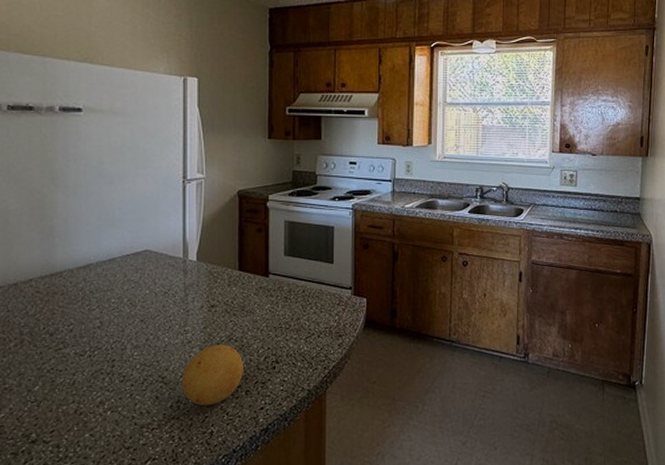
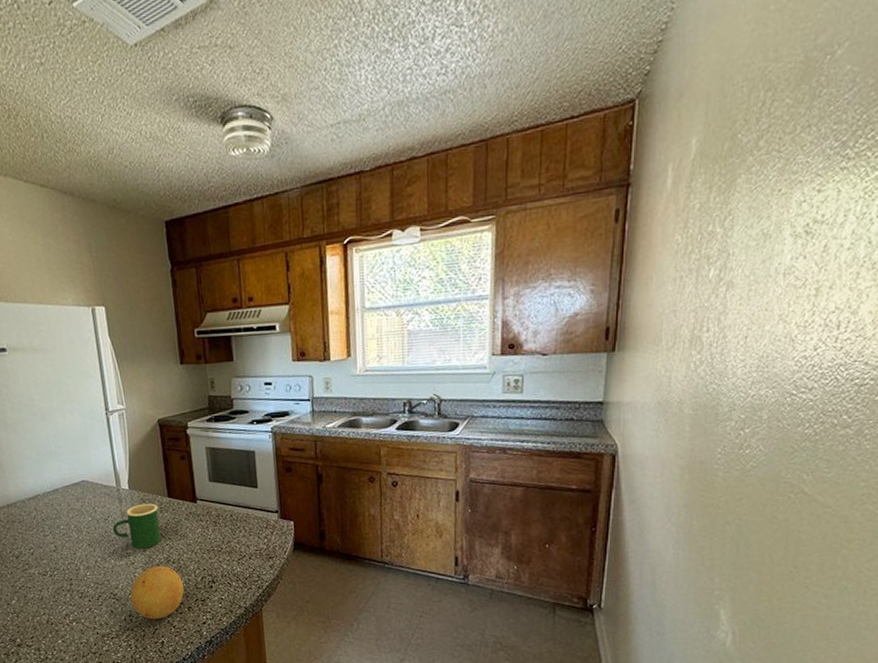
mug: none [172,276,227,326] -> present [112,503,161,549]

